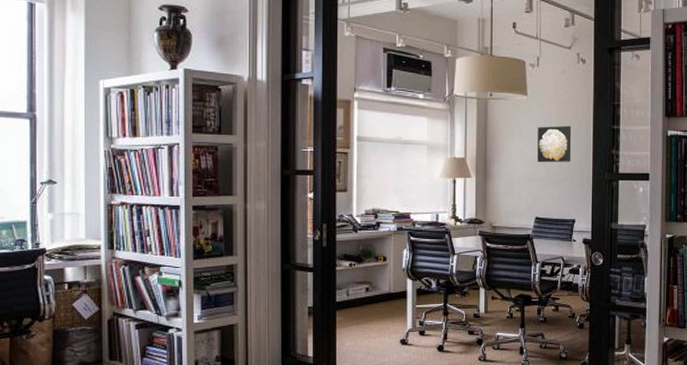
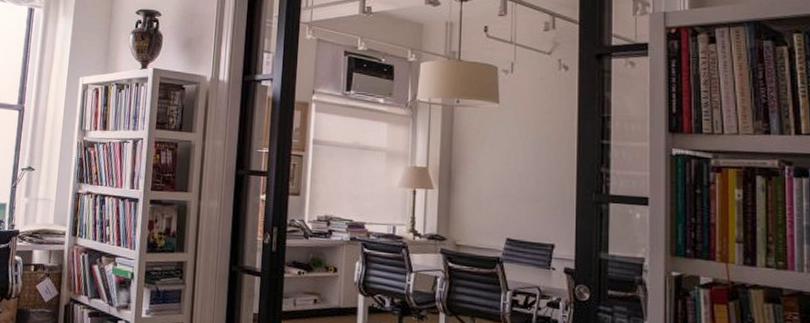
wall art: present [537,125,572,163] -> none [510,137,551,179]

